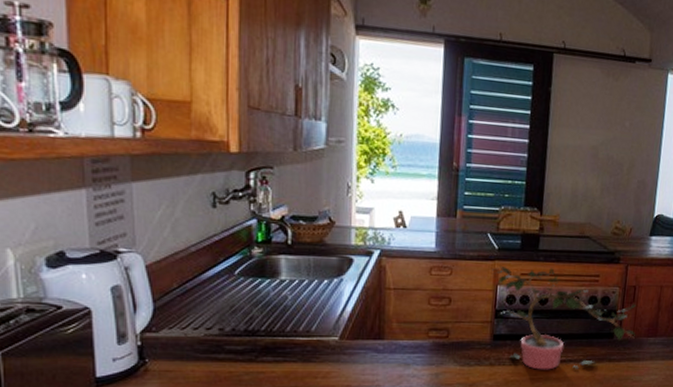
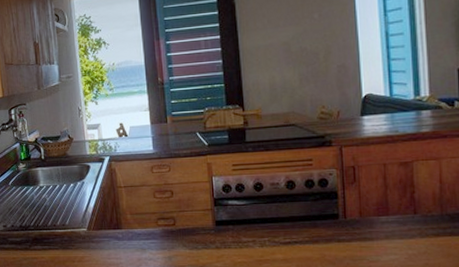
potted plant: present [492,265,636,370] -> none [205,157,364,252]

